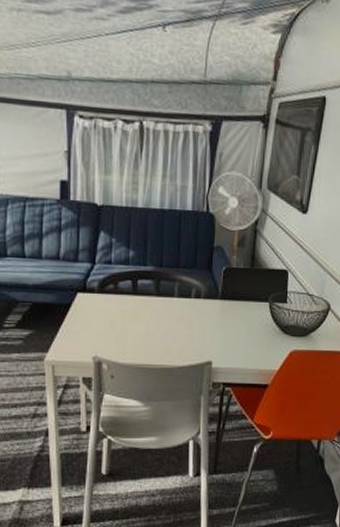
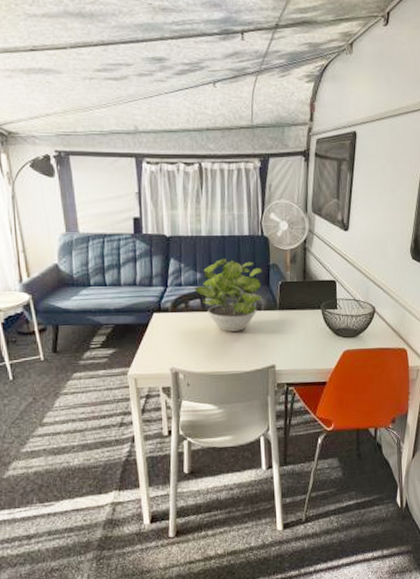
potted plant: none [125,235,204,320] -> present [194,258,262,332]

